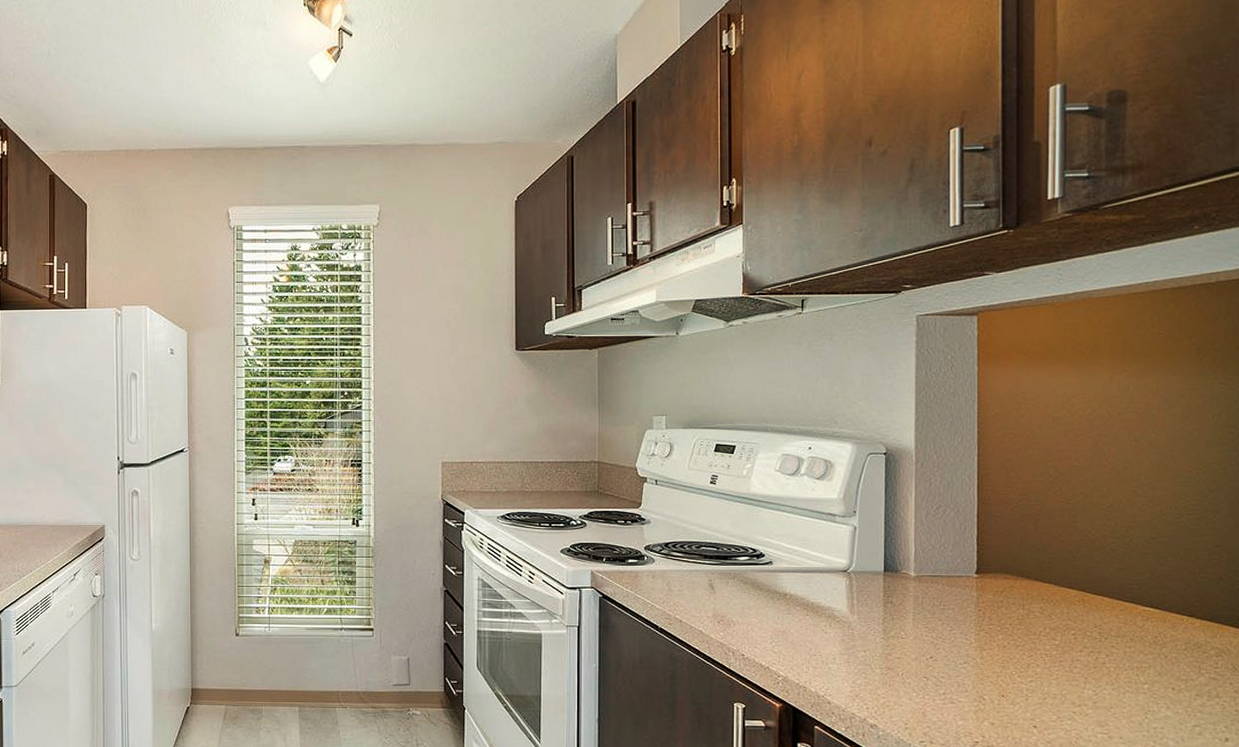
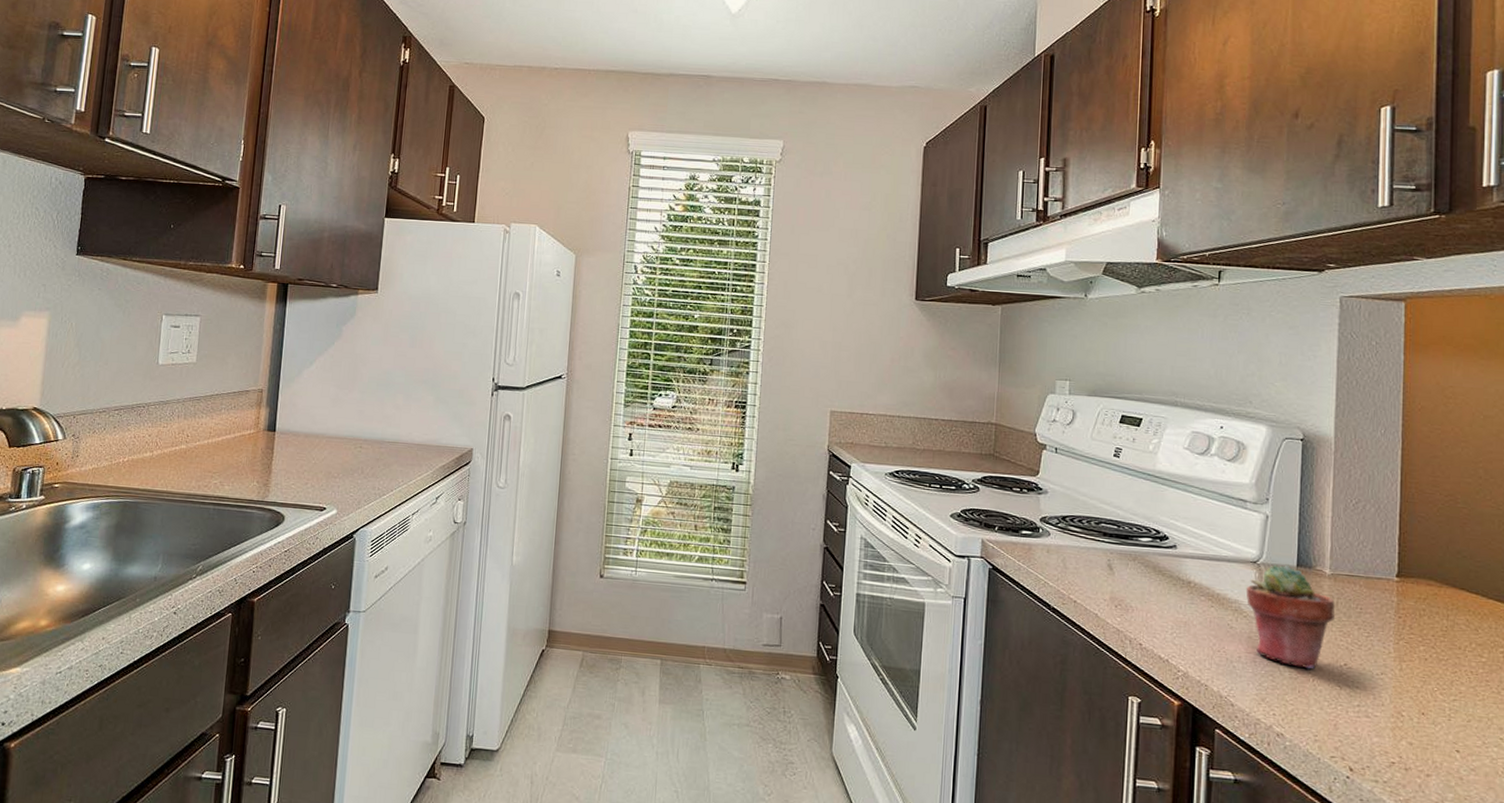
potted succulent: none [838,571,921,665] -> present [1246,565,1336,670]

